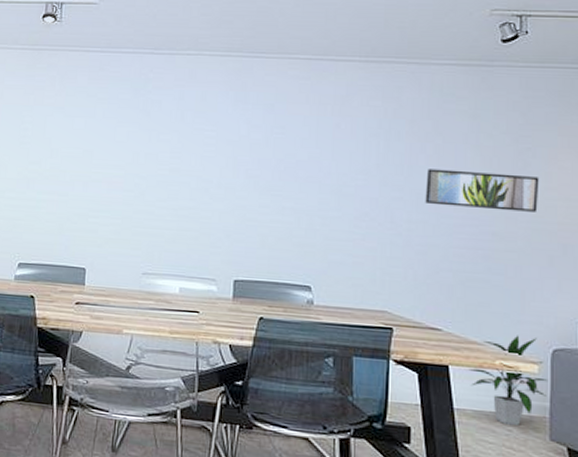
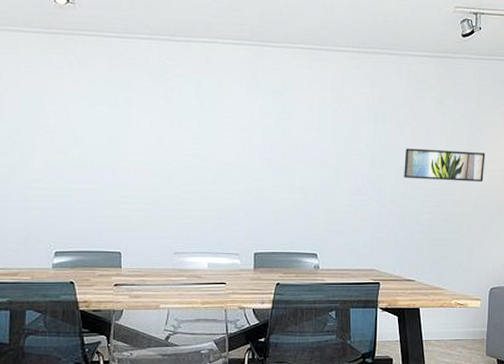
indoor plant: present [467,335,548,425] -> none [432,279,487,347]

